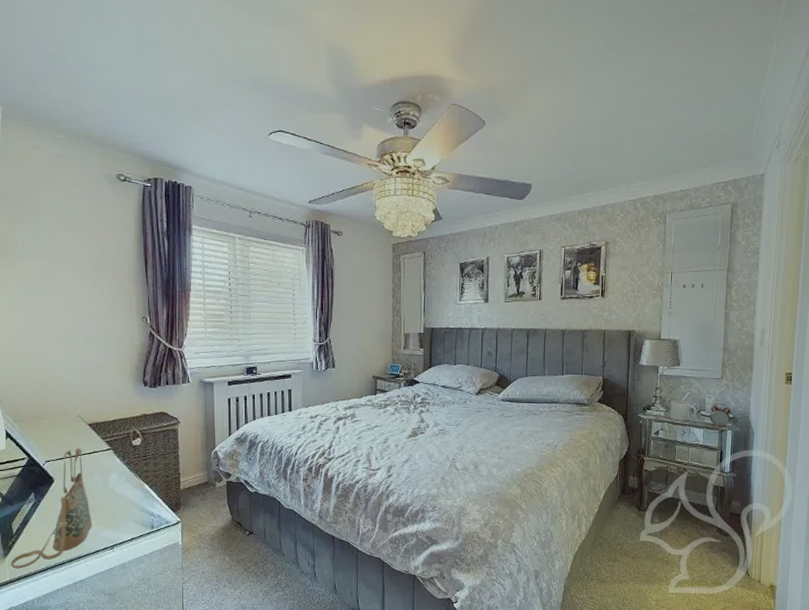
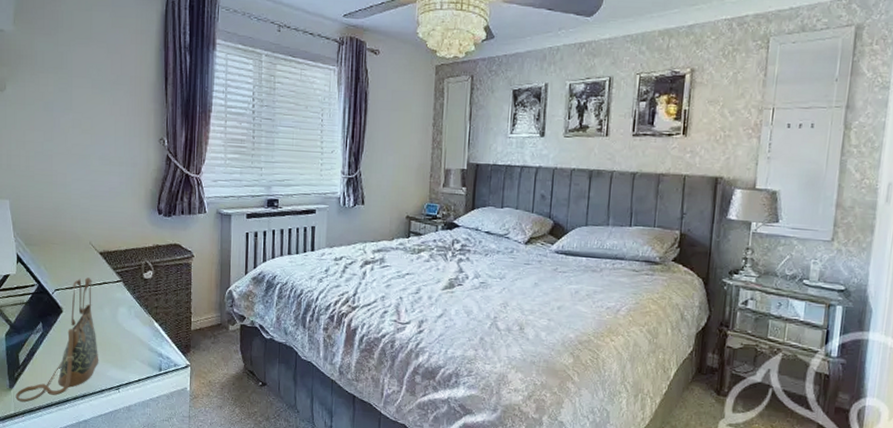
mug: present [669,399,697,421] -> none [762,263,798,291]
alarm clock: present [709,403,731,428] -> none [814,271,843,303]

